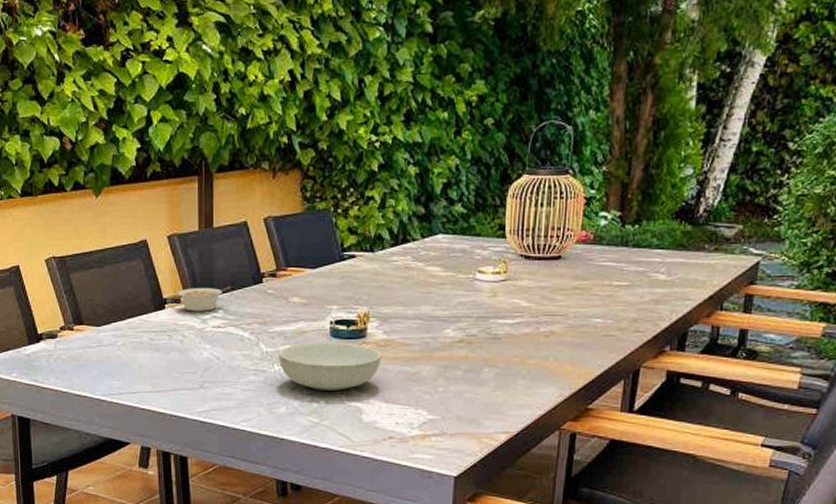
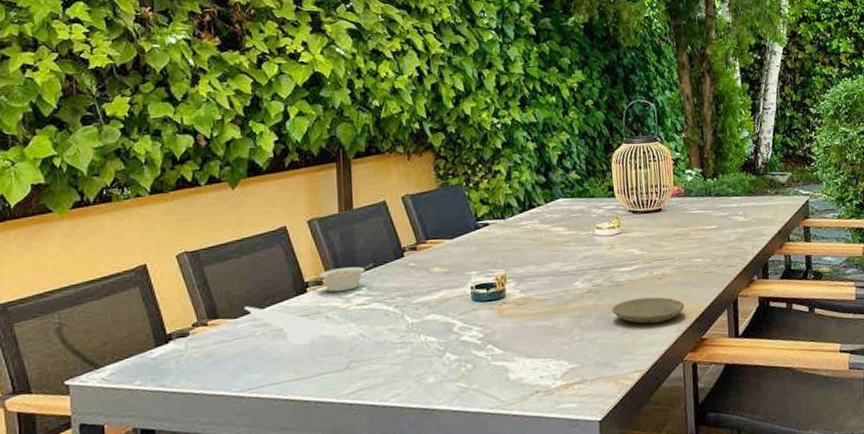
plate: none [106,316,216,359] -> present [244,306,361,345]
serving bowl: present [278,342,382,390] -> none [423,305,522,355]
plate: none [484,355,572,385] -> present [612,297,685,324]

